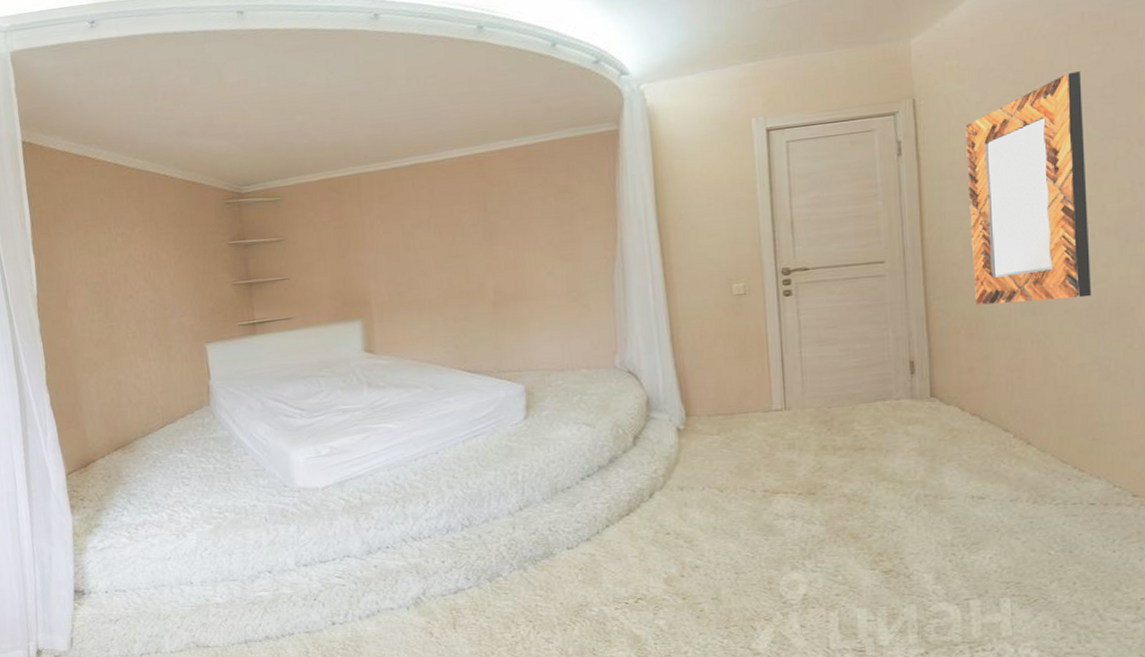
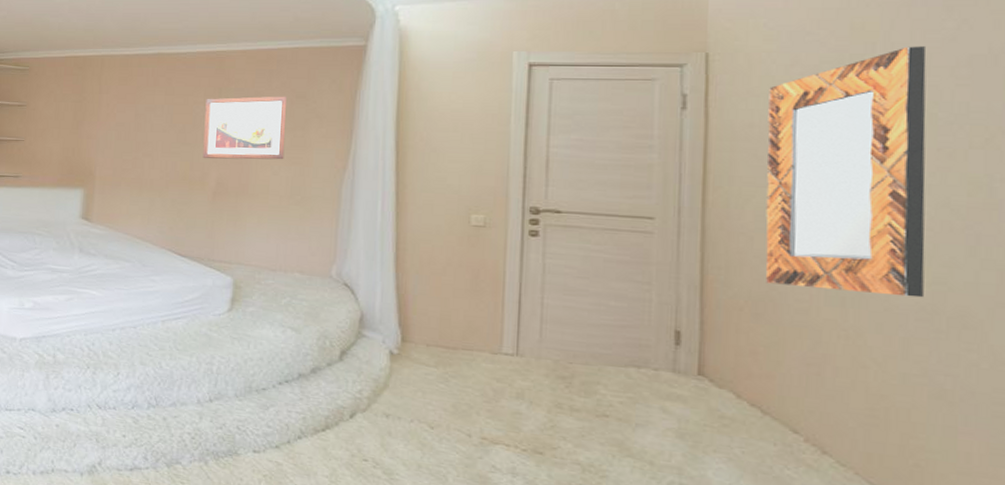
wall art: none [471,192,556,269] -> present [202,96,287,160]

